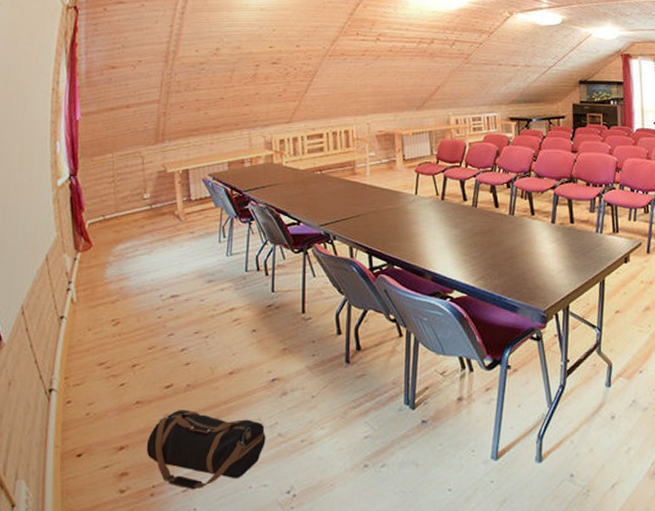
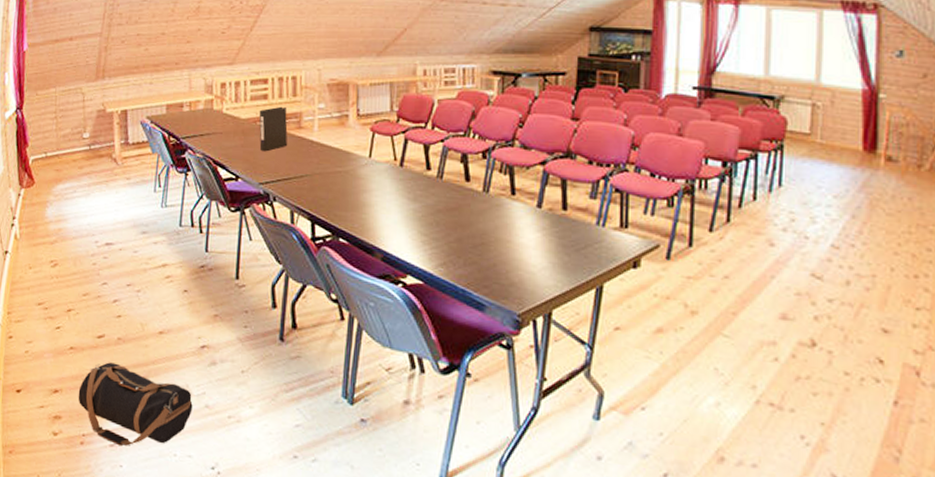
binder: none [316,156,343,197] -> present [259,106,288,152]

